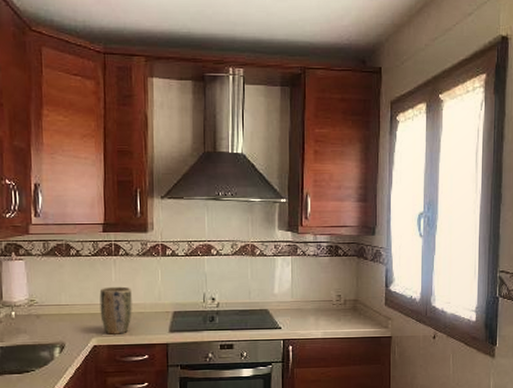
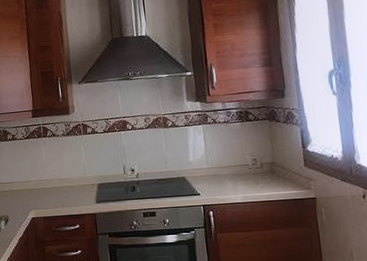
plant pot: present [99,286,132,335] -> none [33,163,63,207]

